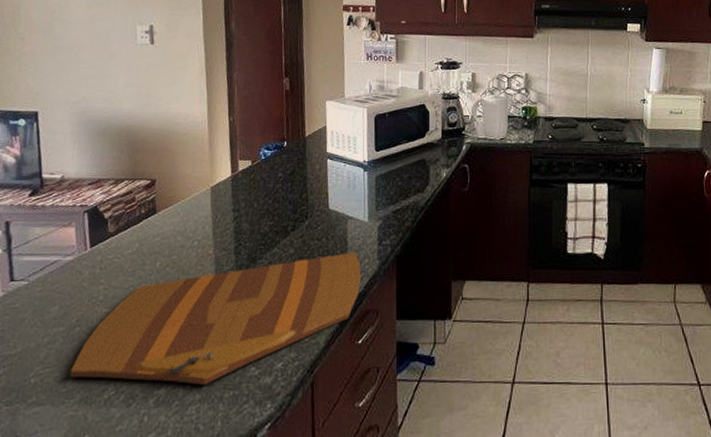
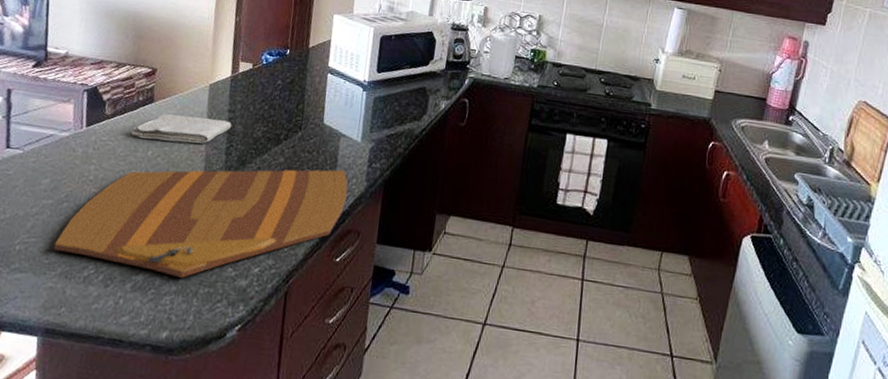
washcloth: none [137,220,238,250] -> present [132,114,232,144]

